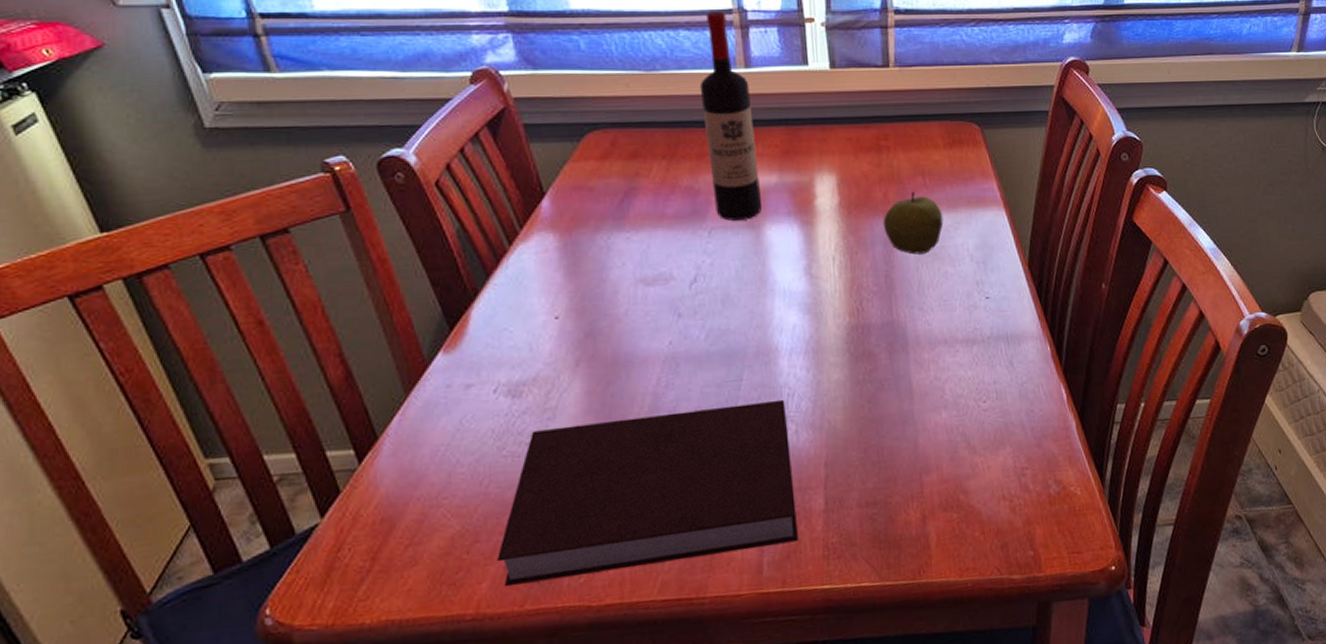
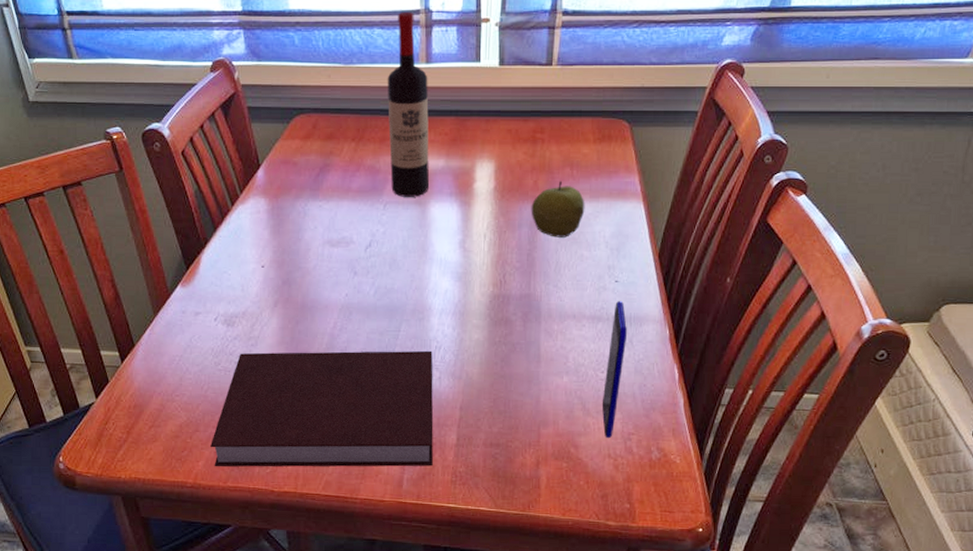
smartphone: none [988,319,1007,478] -> present [602,301,628,439]

